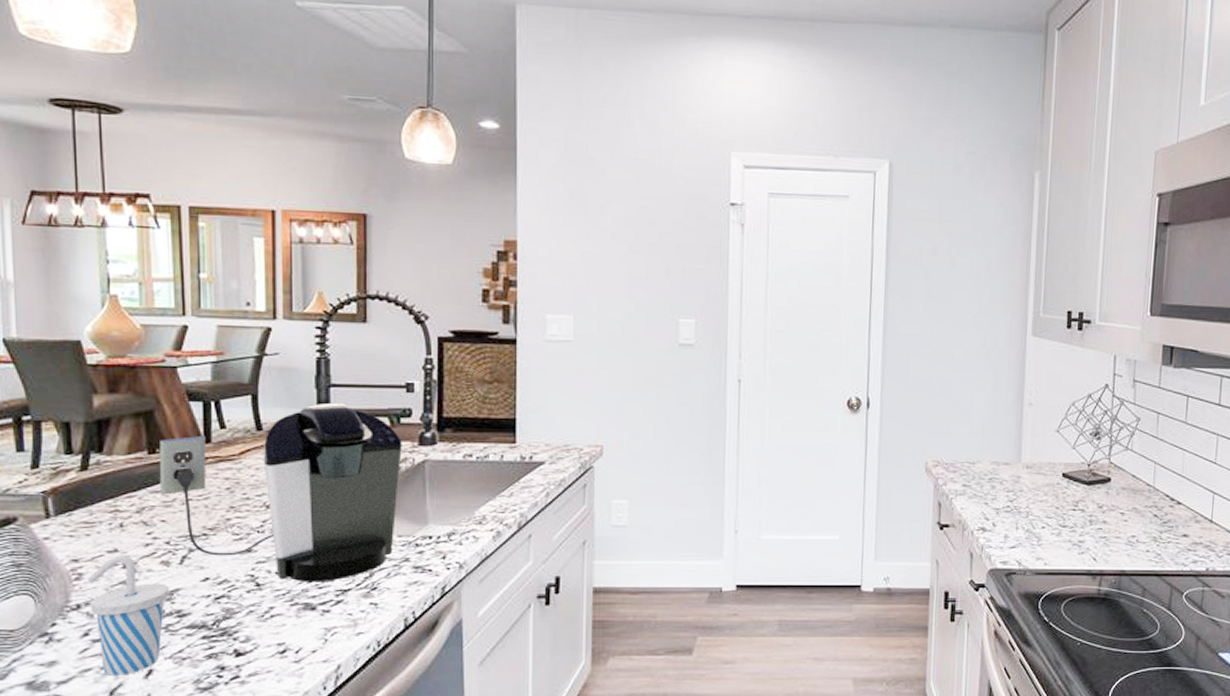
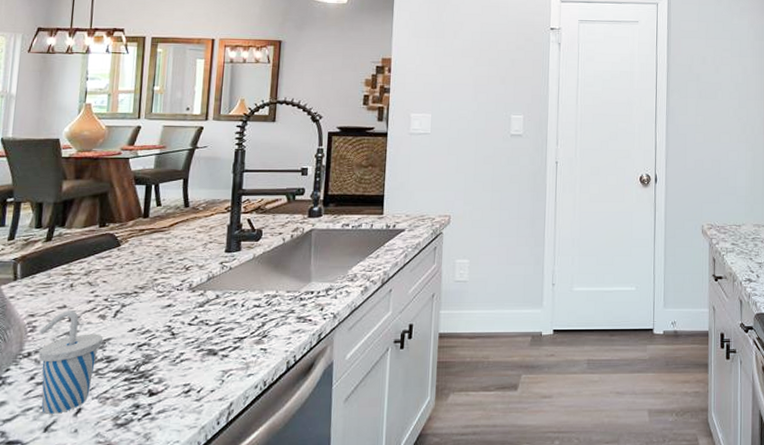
coffee maker: present [159,402,402,583] -> none [104,184,295,332]

